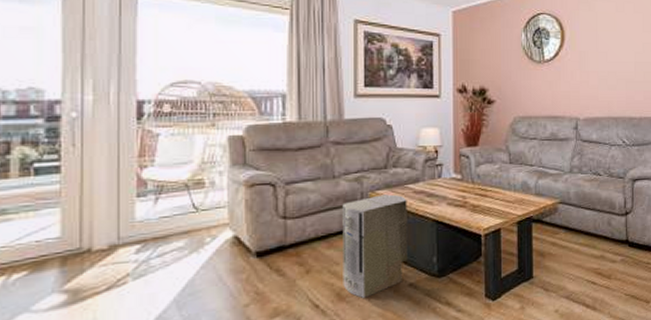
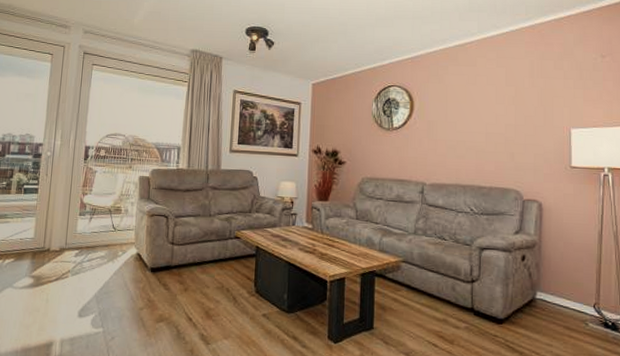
air purifier: present [342,194,408,299] -> none [211,234,266,320]

